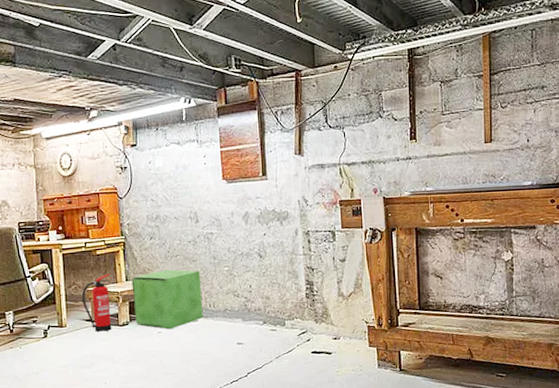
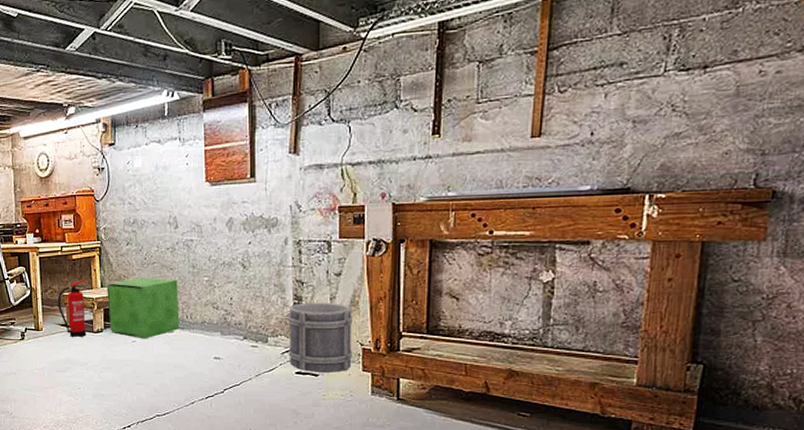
bucket: none [302,286,359,351] -> present [288,302,353,372]

